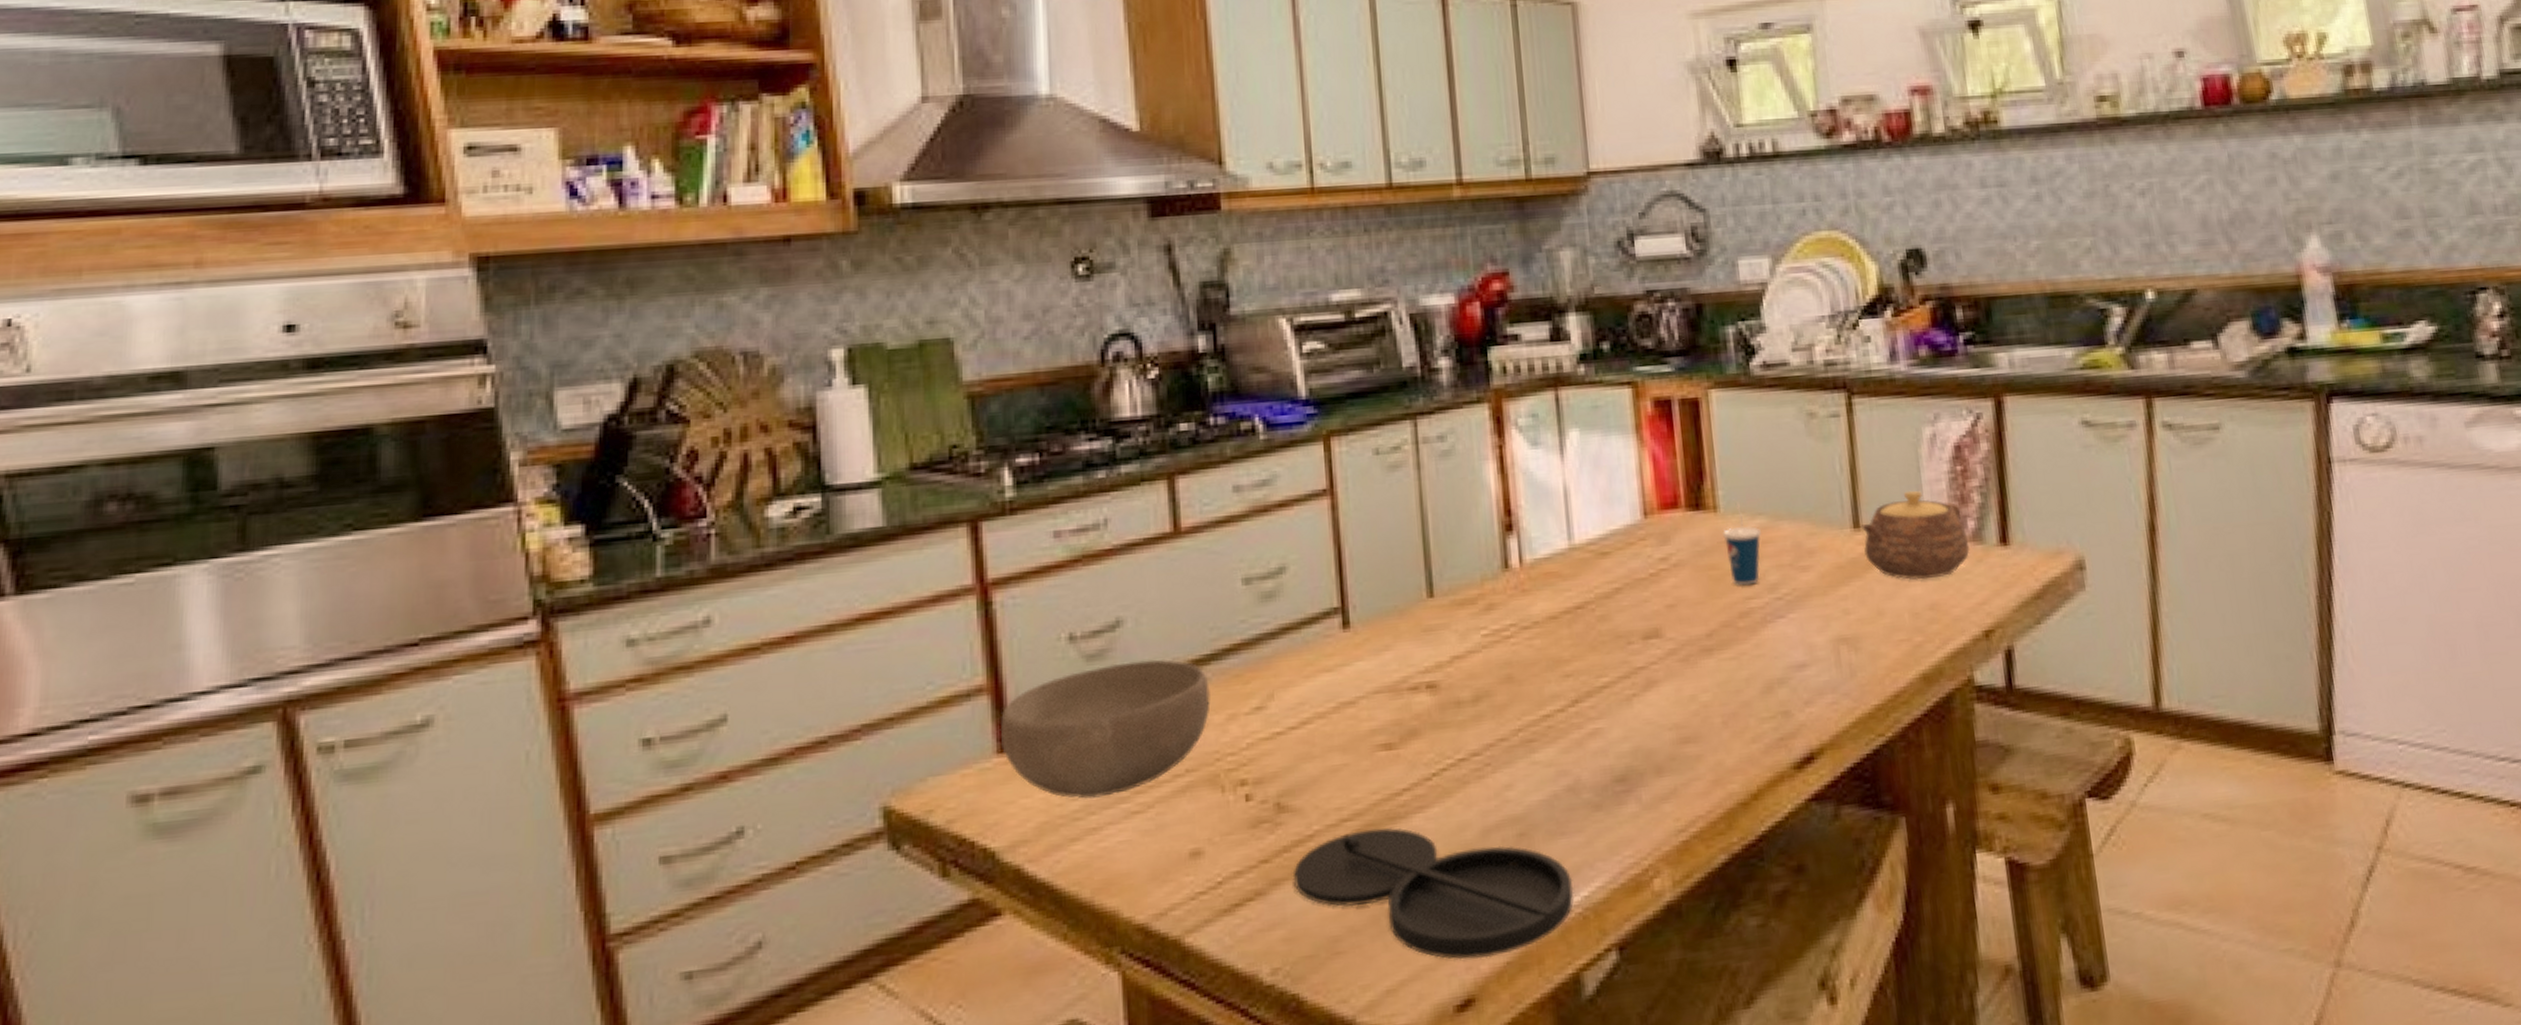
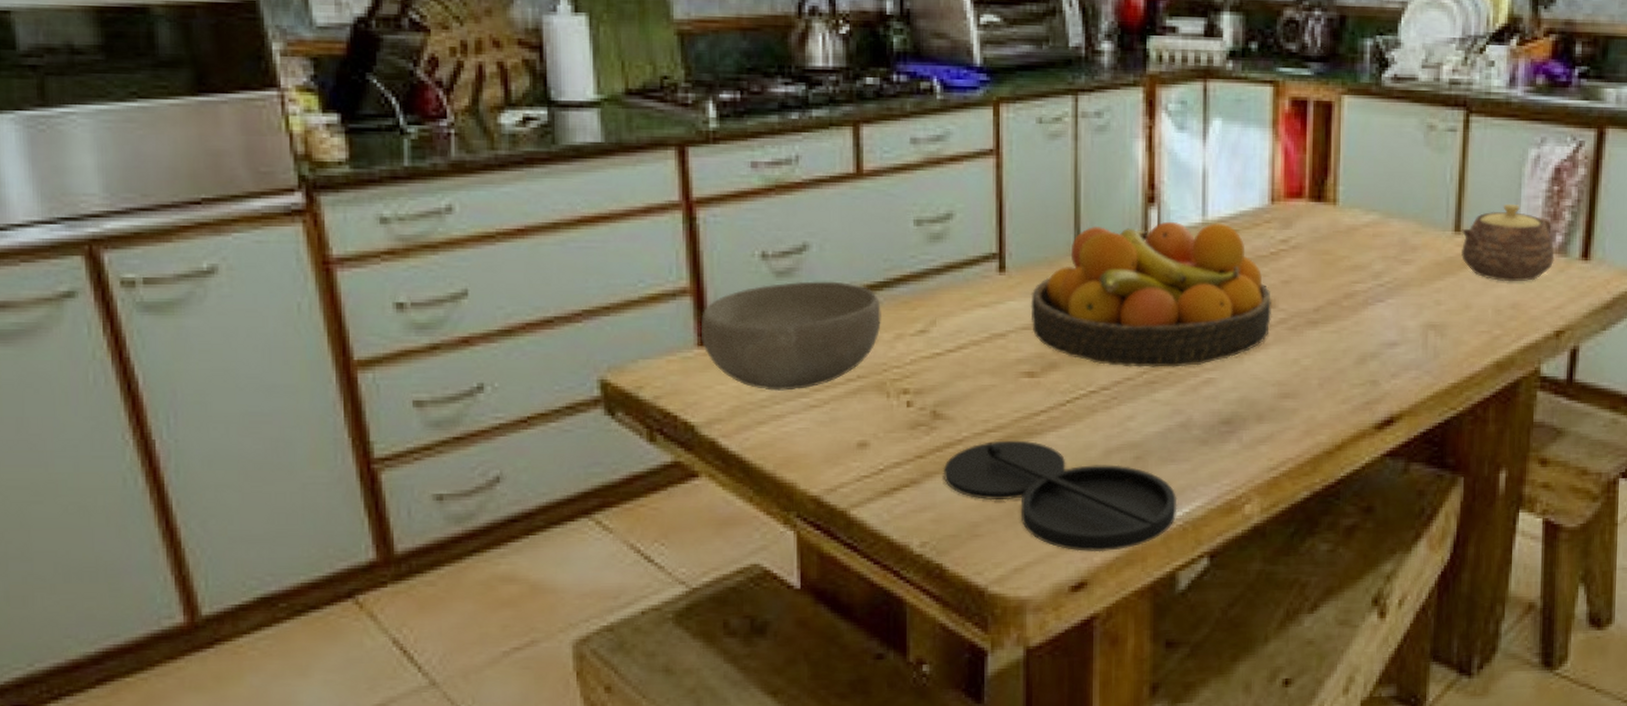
fruit bowl: none [1381,546,1659,726] -> present [1031,221,1271,367]
cup: present [1723,502,1761,586] -> none [1339,198,1373,271]

